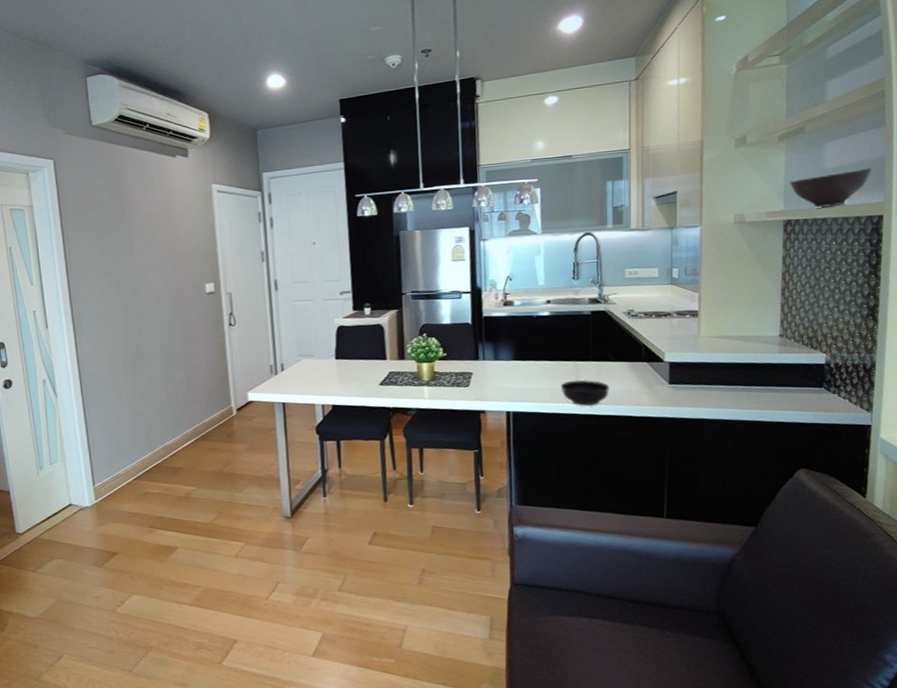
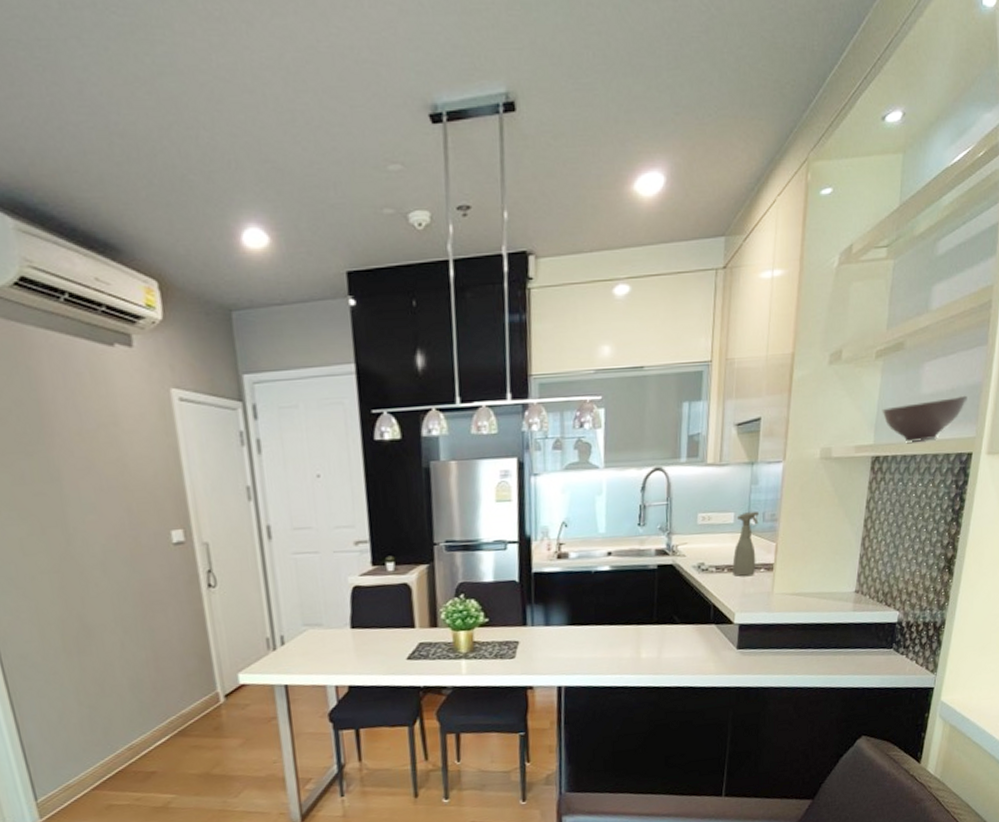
bowl: present [560,379,610,406] -> none [619,646,674,677]
spray bottle: none [659,267,682,322] -> present [732,512,760,577]

